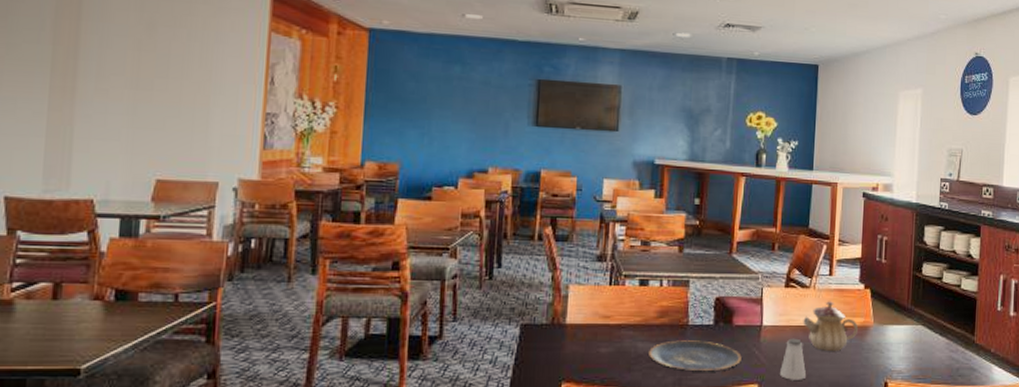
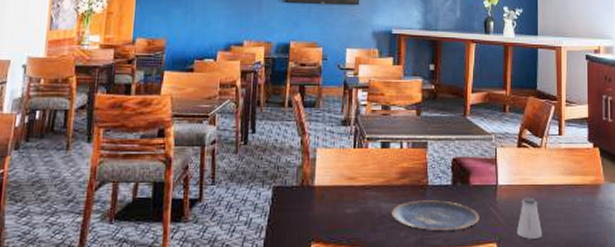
teapot: present [803,301,859,352] -> none [536,160,591,211]

